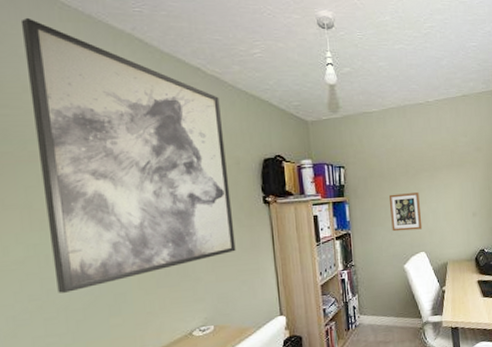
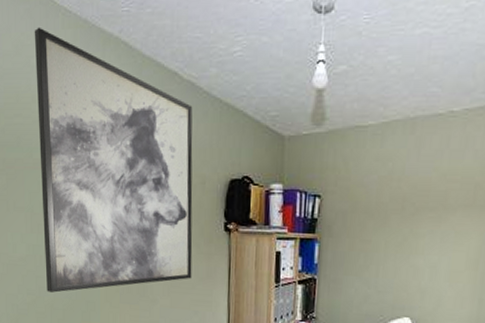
picture frame: present [388,192,423,232] -> none [370,237,415,288]

